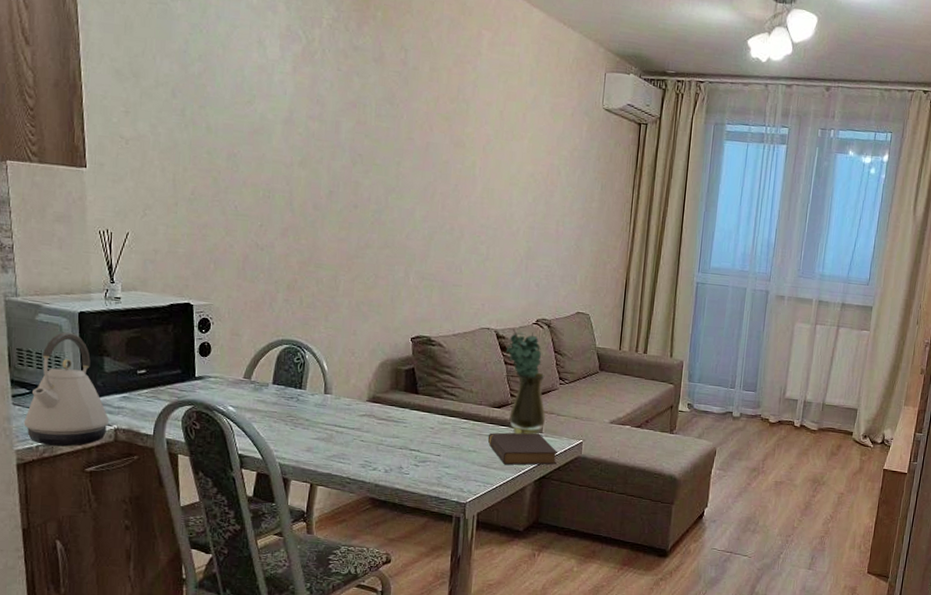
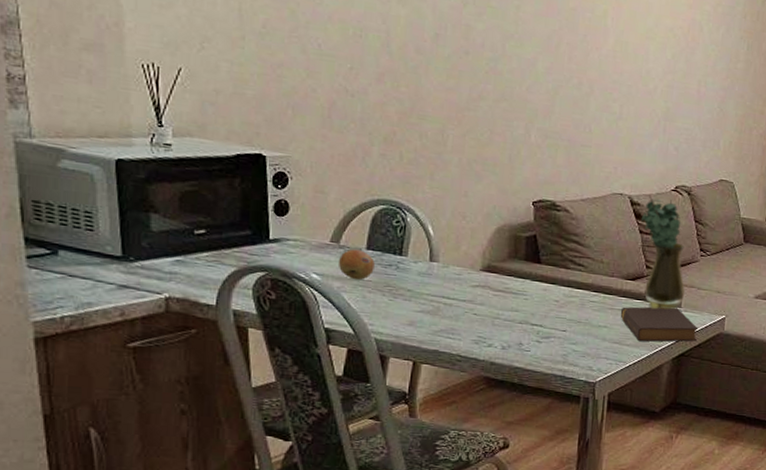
kettle: present [23,332,110,447] -> none [43,182,159,319]
fruit: none [249,384,279,412] -> present [337,249,375,281]

